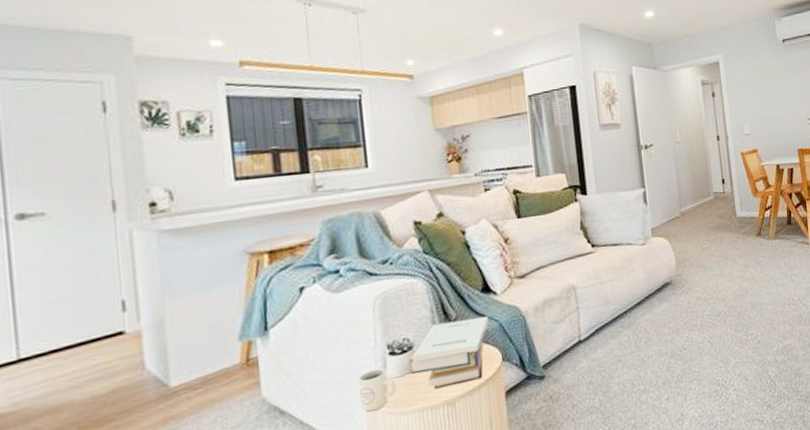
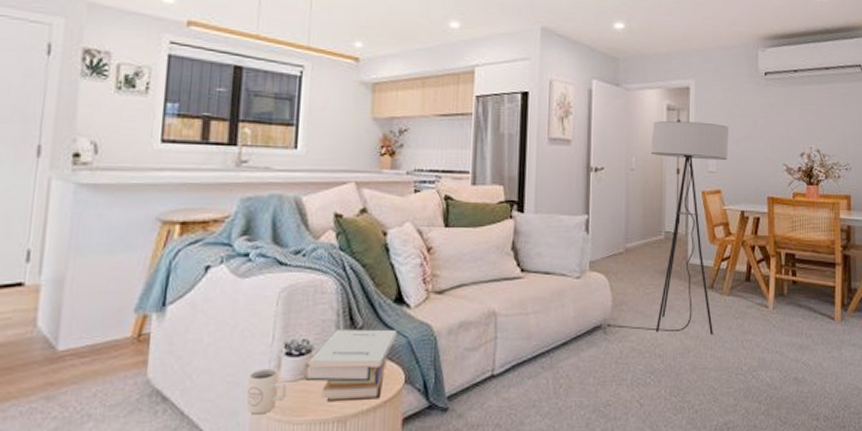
floor lamp: none [666,91,765,289] -> present [598,120,729,335]

